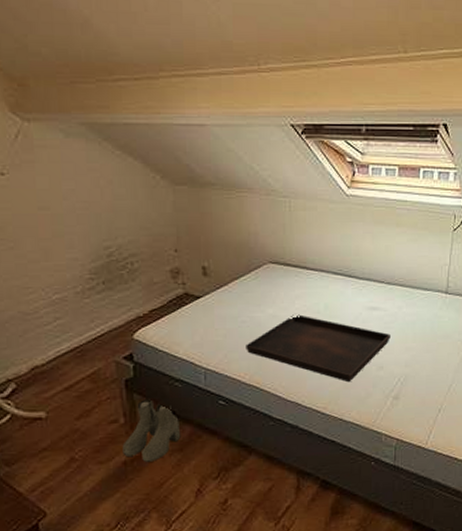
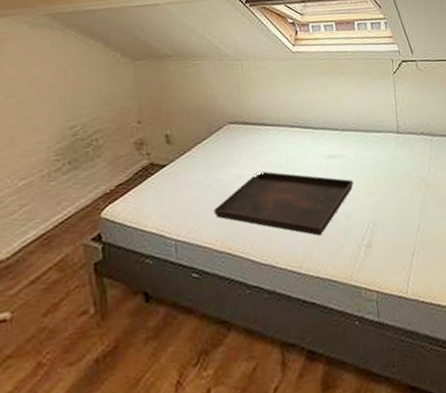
boots: present [122,398,181,463] -> none [93,280,156,357]

